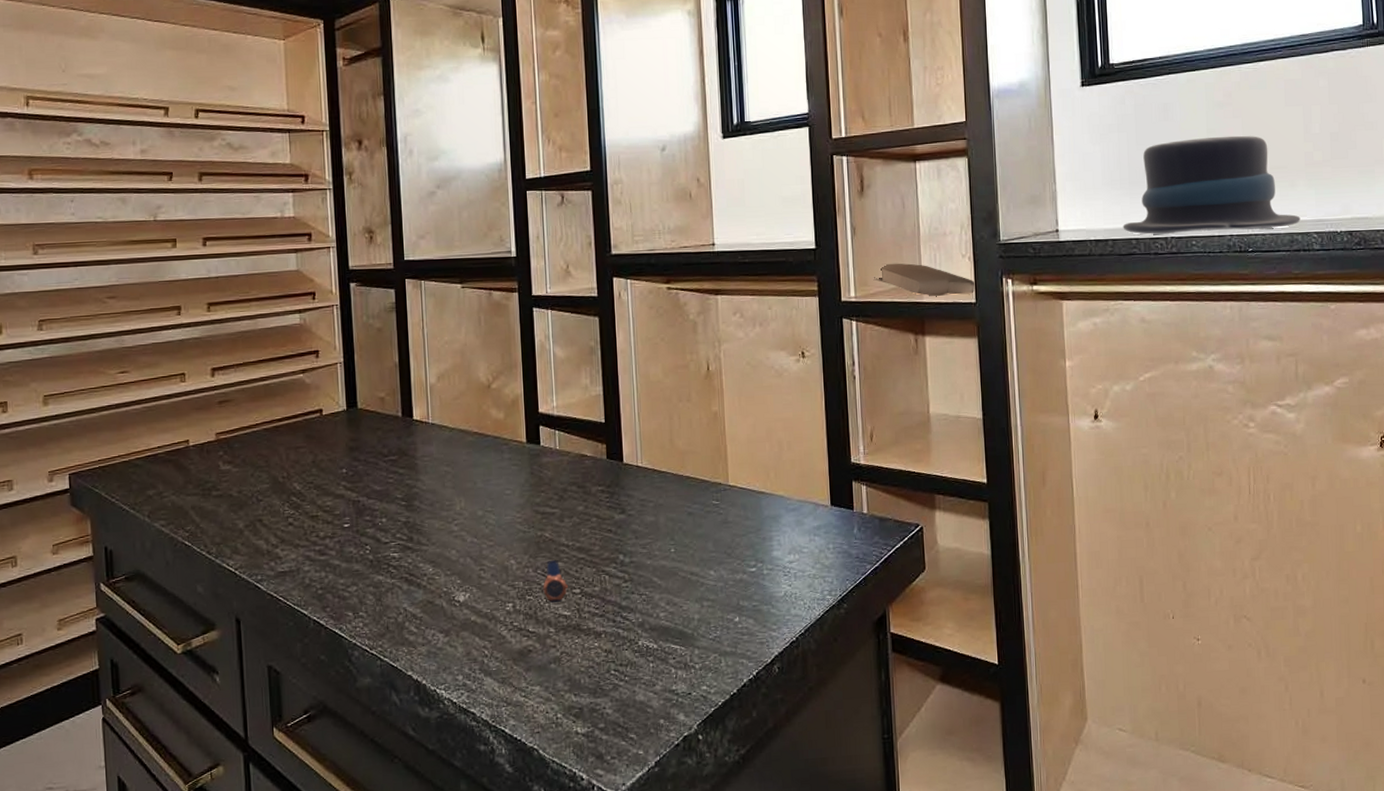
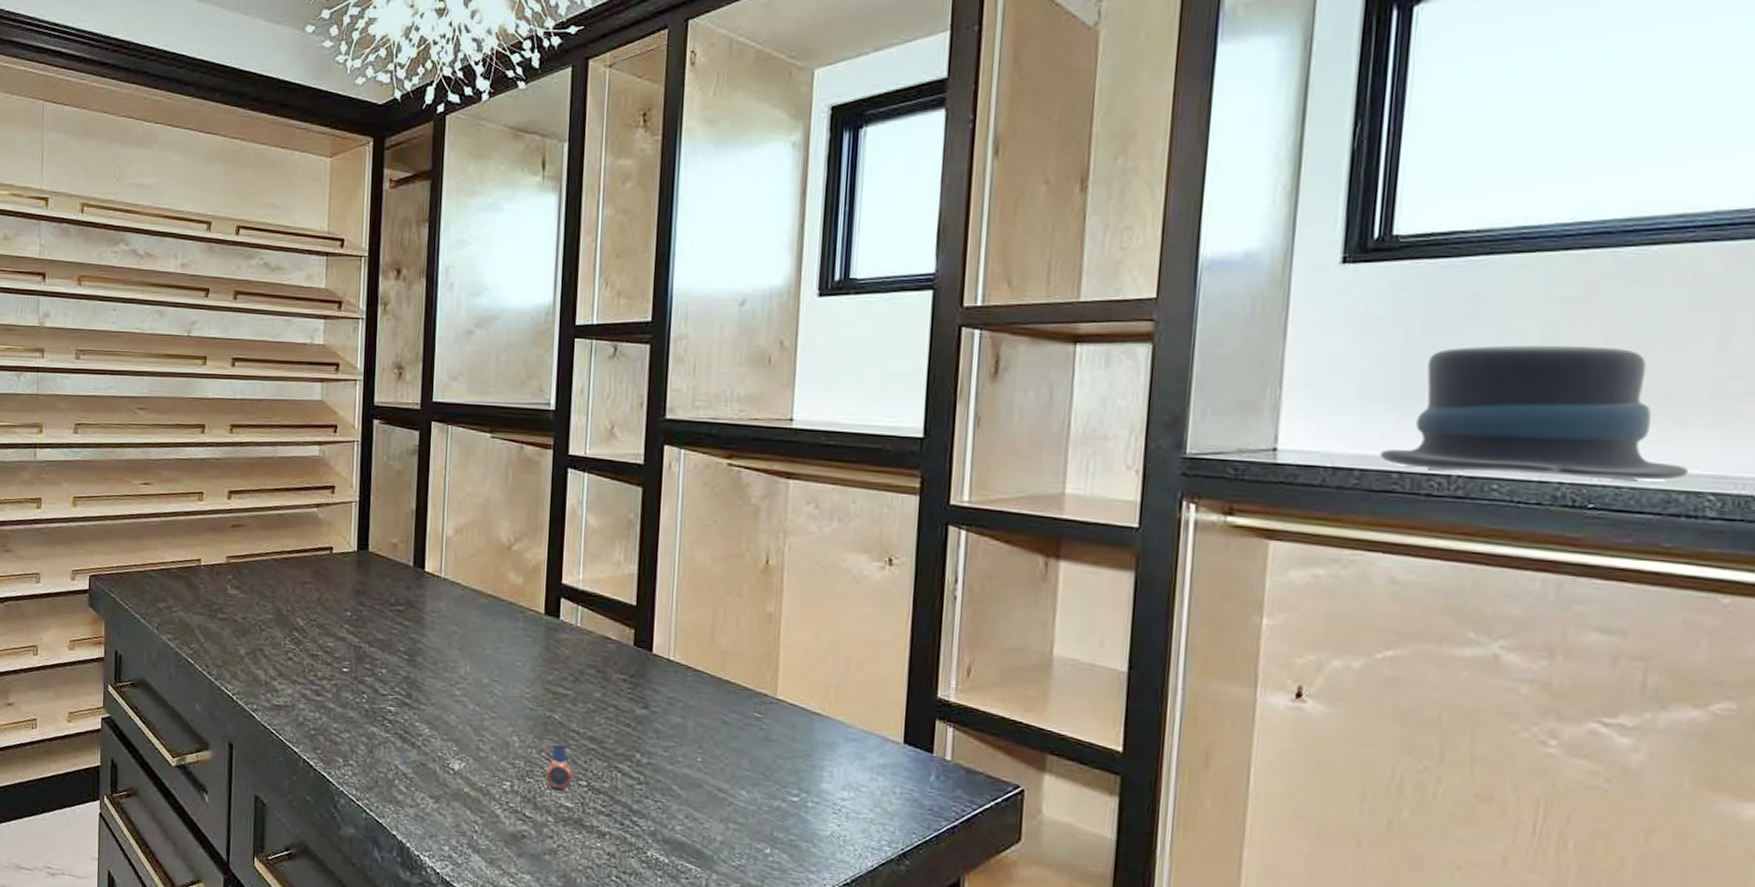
clutch bag: present [873,263,974,296] -> none [996,465,1140,516]

